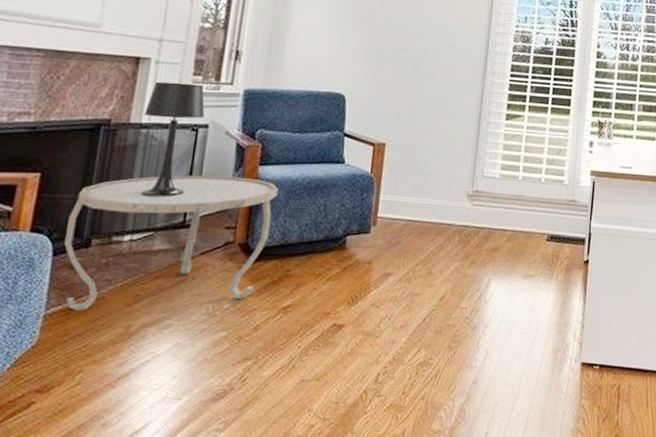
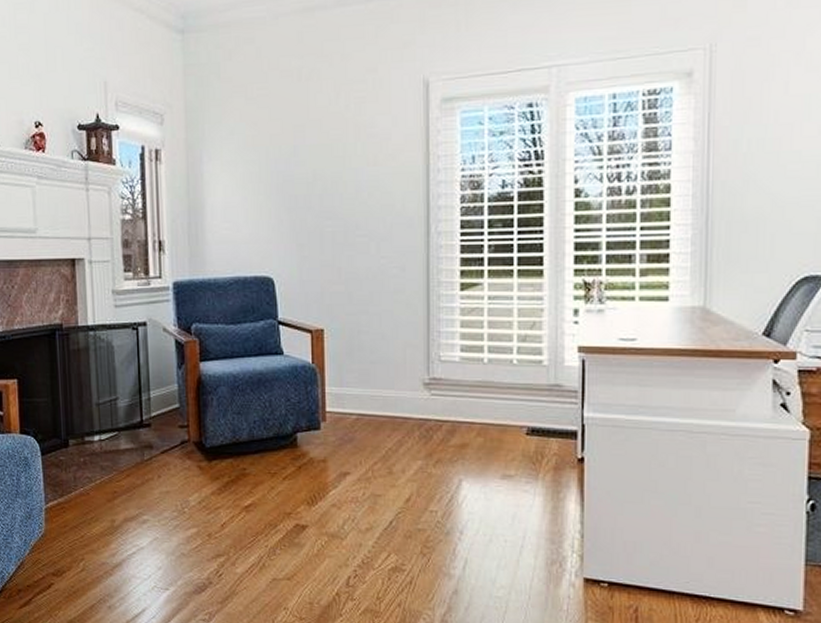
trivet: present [64,175,278,311] -> none [47,374,222,506]
table lamp: present [141,81,205,197] -> none [89,281,141,398]

